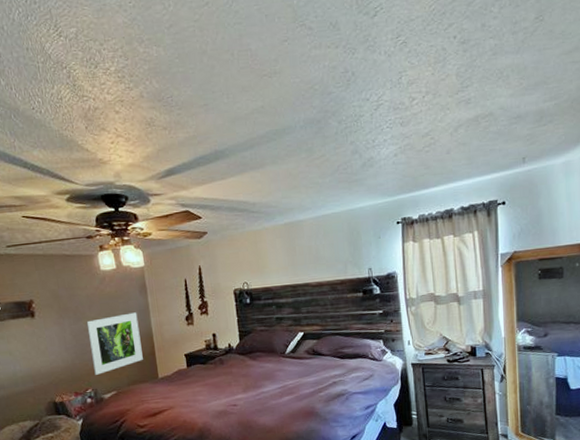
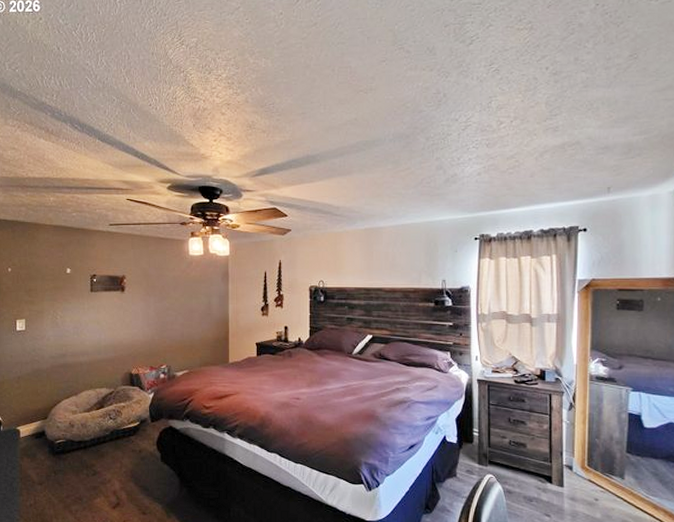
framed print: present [86,312,143,375] -> none [170,297,217,353]

